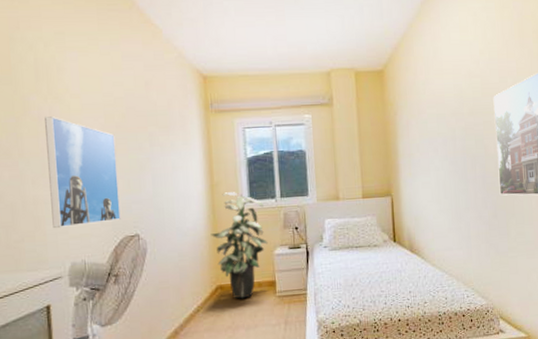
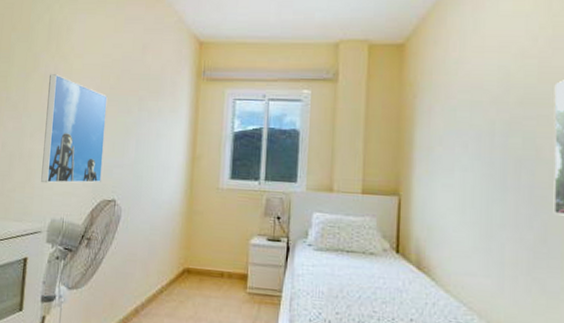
indoor plant: present [210,192,268,299] -> none [185,167,245,289]

